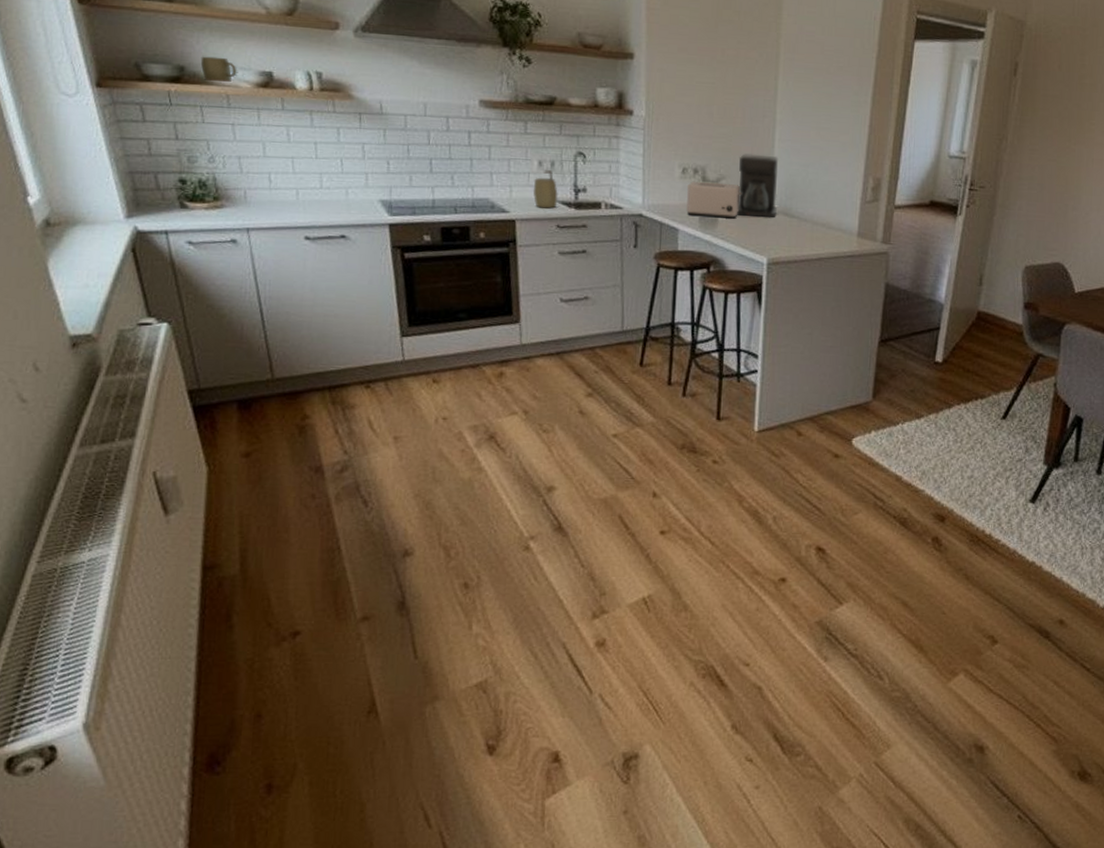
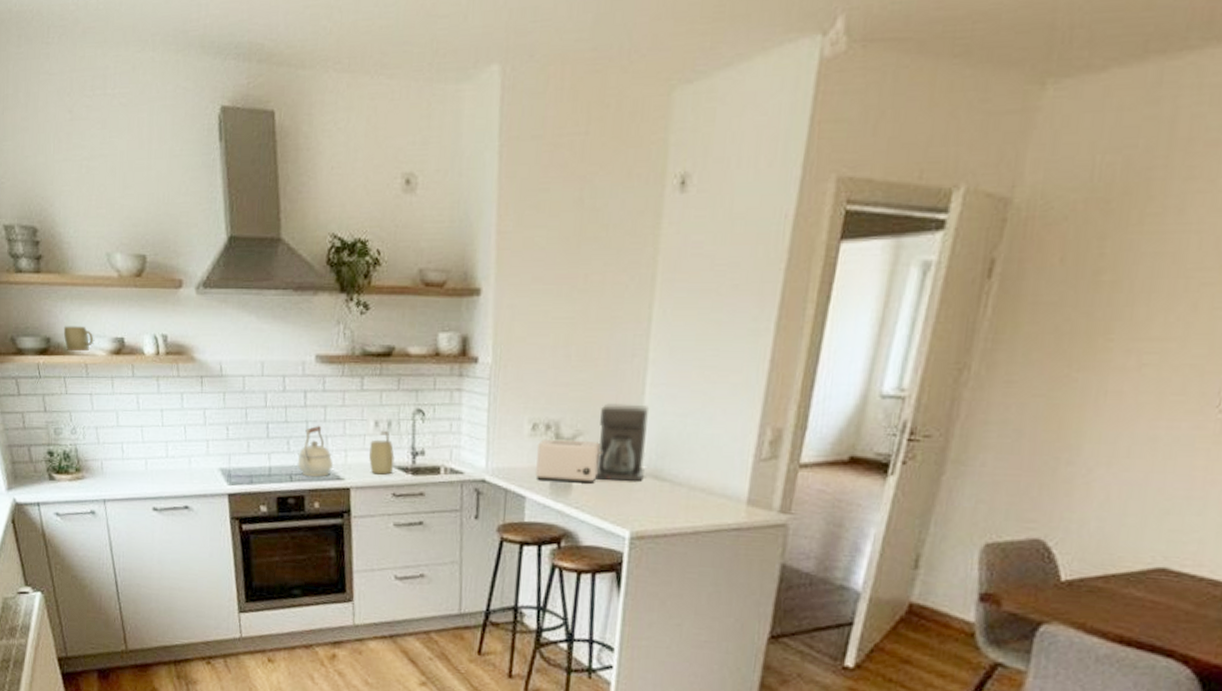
kettle: none [462,162,498,210] -> present [297,425,333,478]

